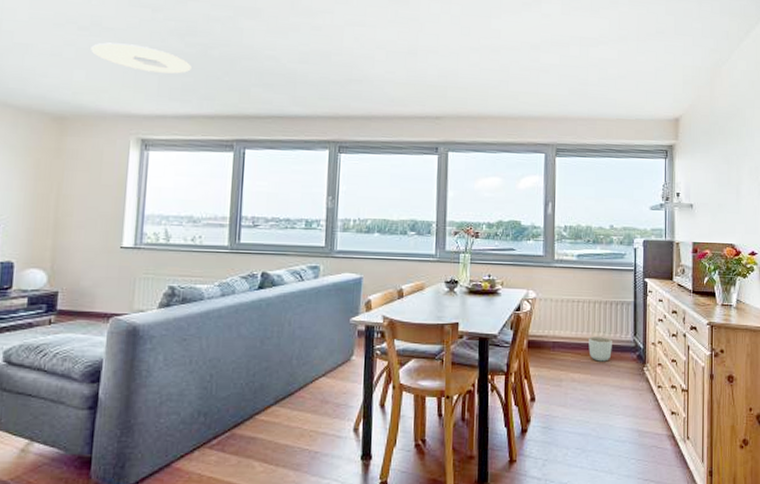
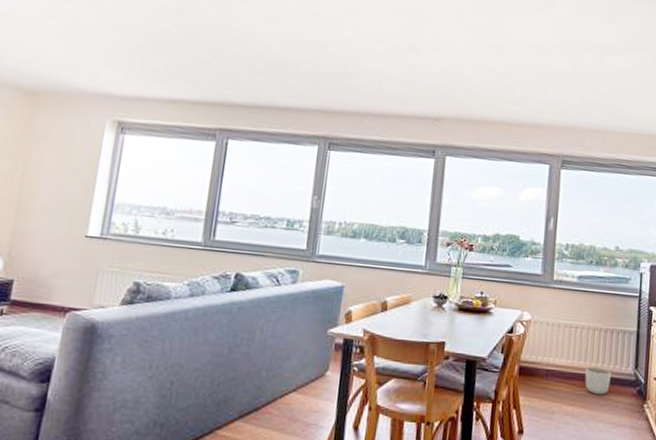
ceiling light: present [91,42,192,74] -> none [72,16,178,55]

